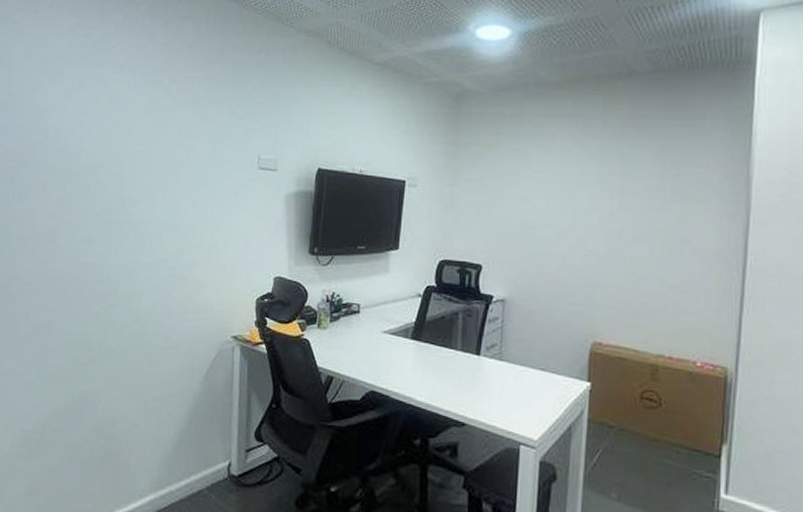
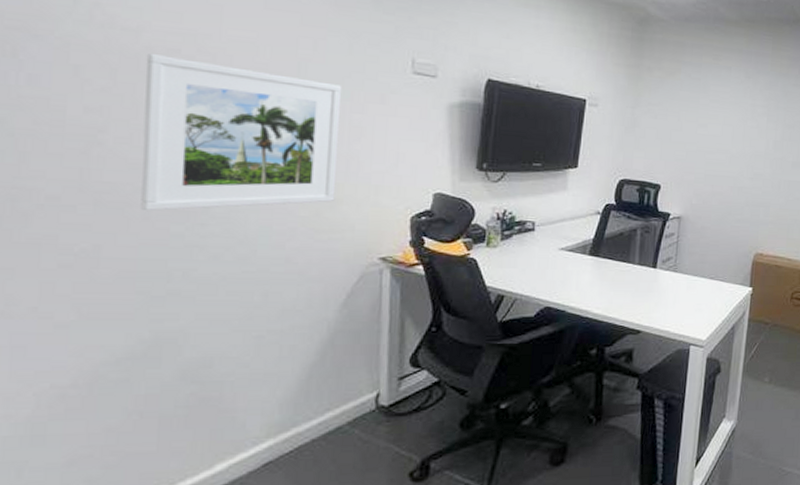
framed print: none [76,170,207,294] -> present [140,54,342,211]

